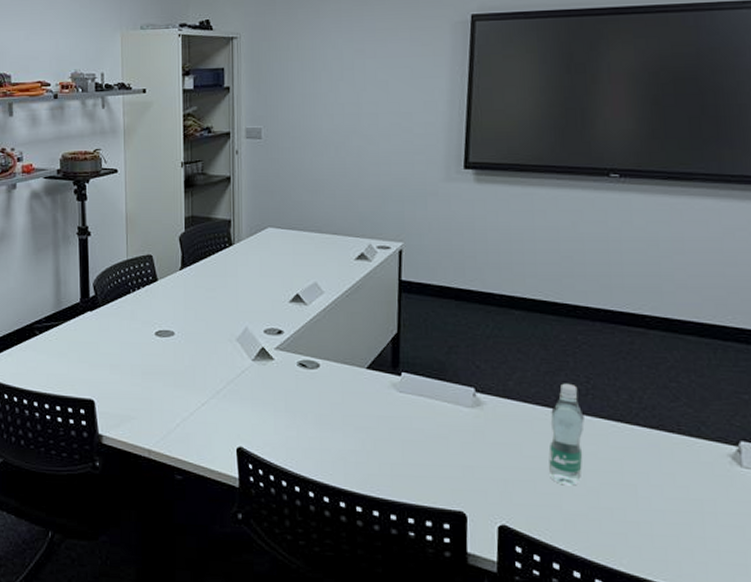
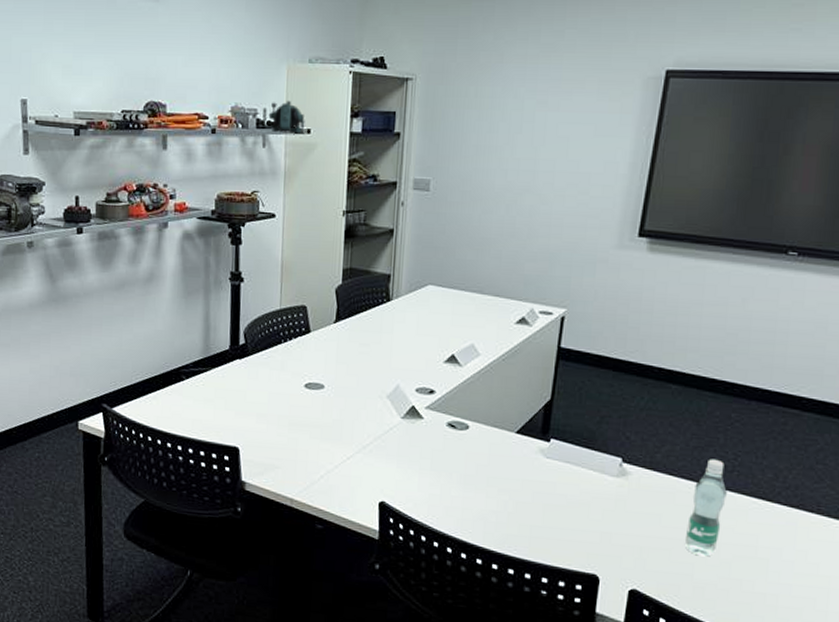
electric motor: none [106,64,140,94] -> present [268,100,305,134]

